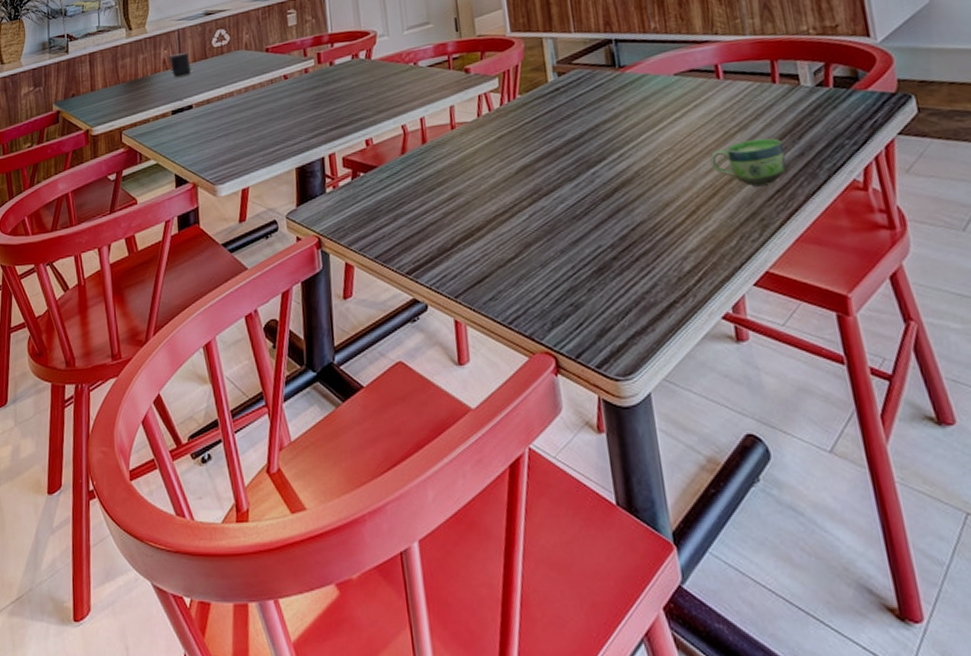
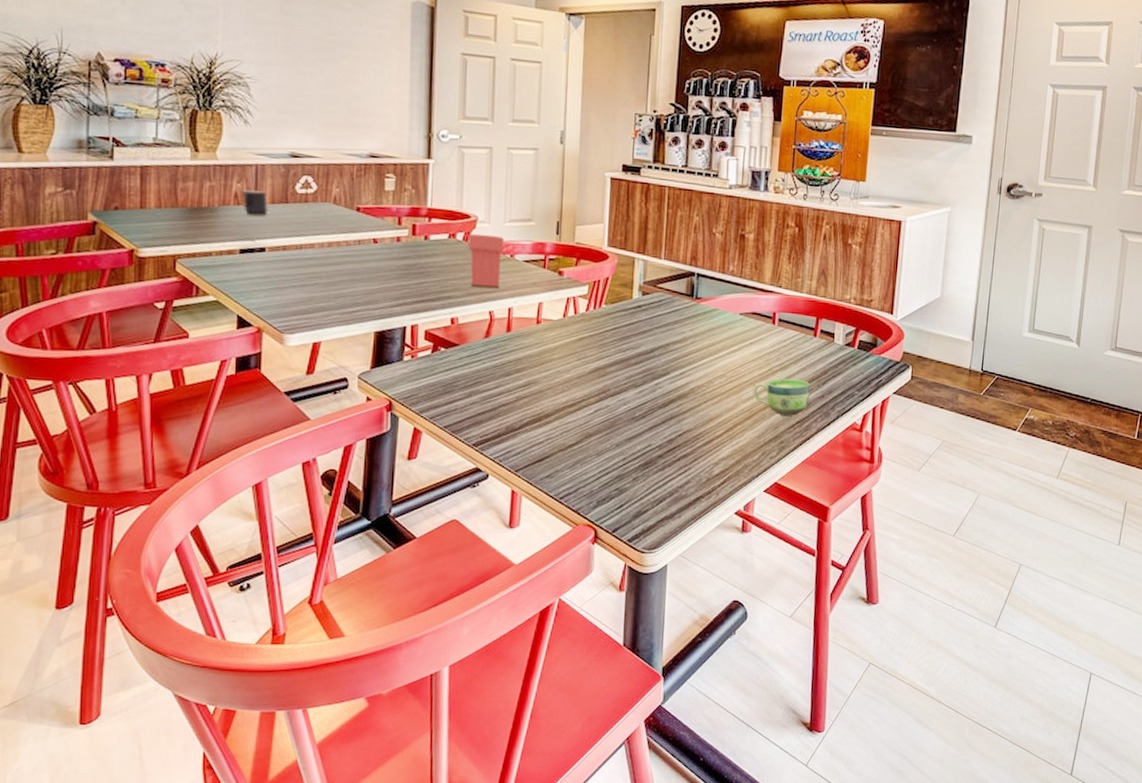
cup: none [369,46,409,105] -> present [467,234,504,290]

